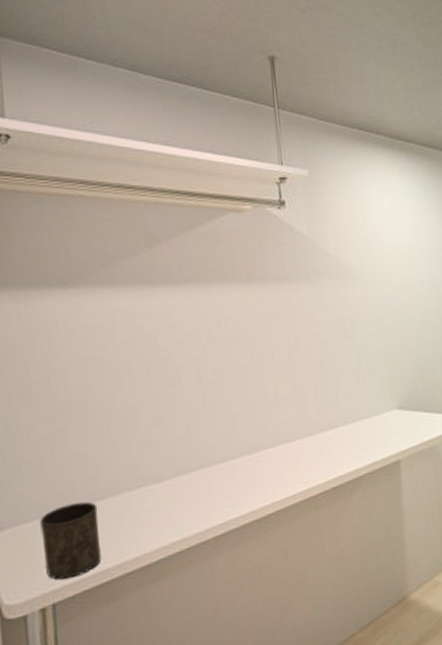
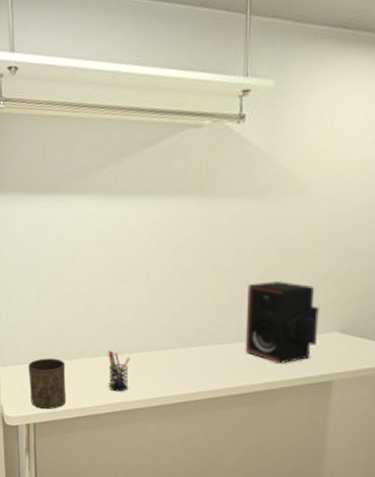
pen holder: none [156,475,186,528] -> present [108,350,130,392]
stereo: none [308,365,381,453] -> present [245,281,319,364]

